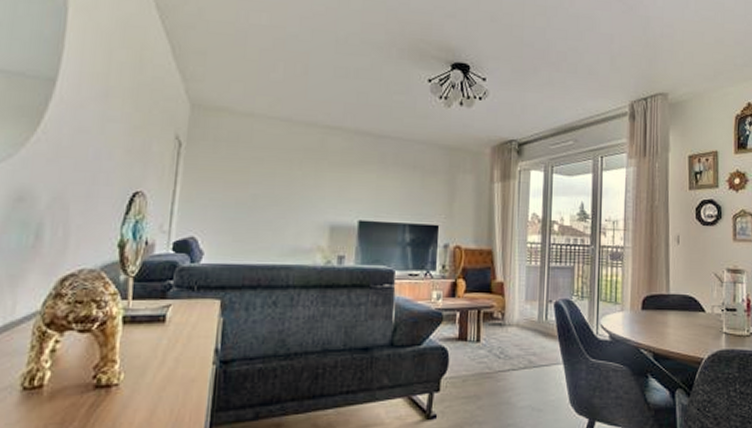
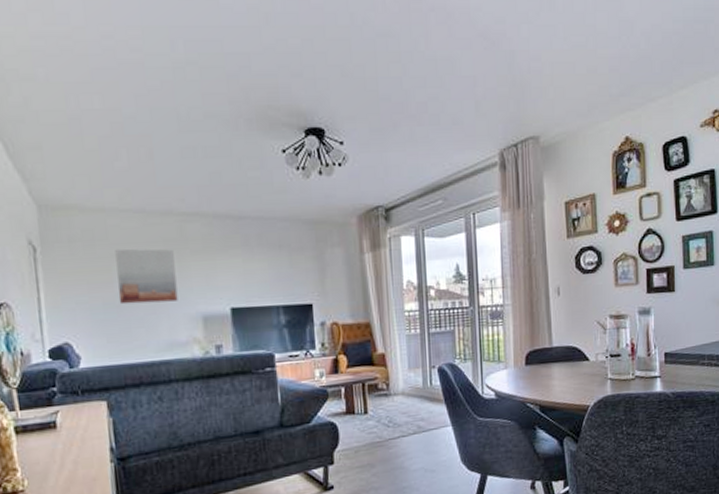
wall art: none [251,152,312,208] -> present [115,248,178,305]

